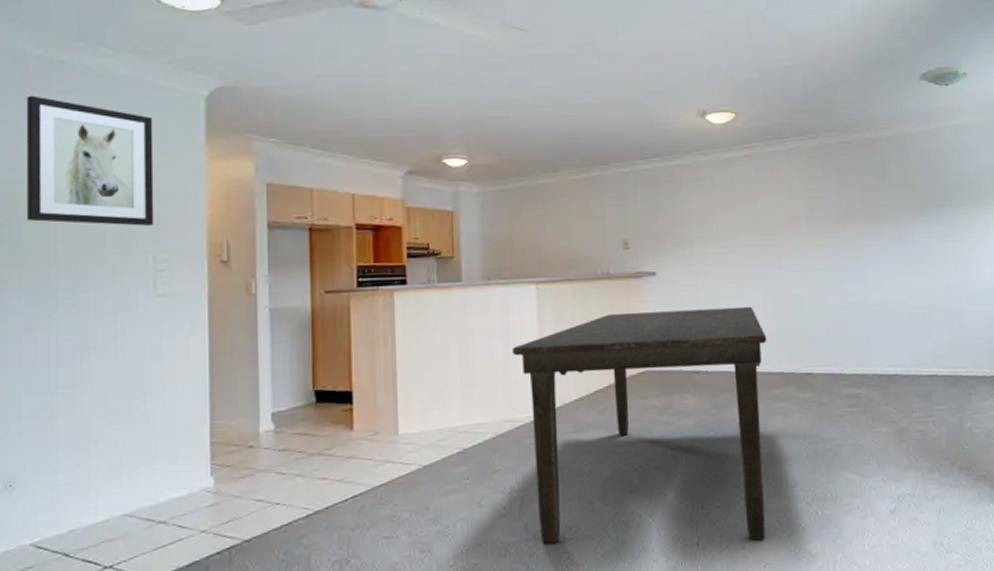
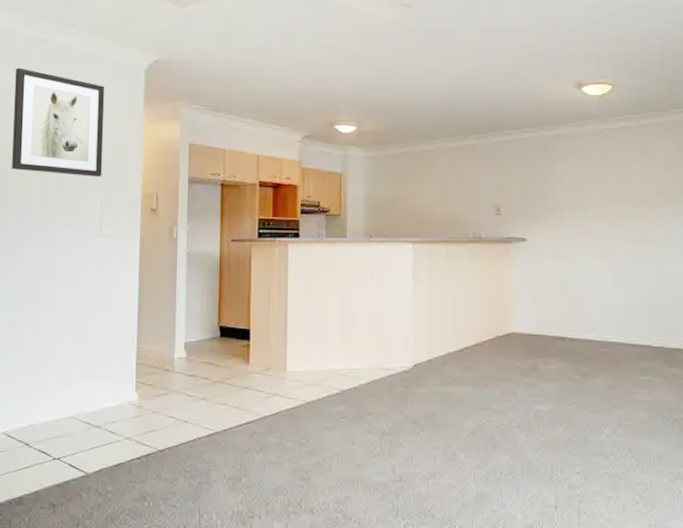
dining table: present [512,306,767,545] -> none [388,276,635,511]

